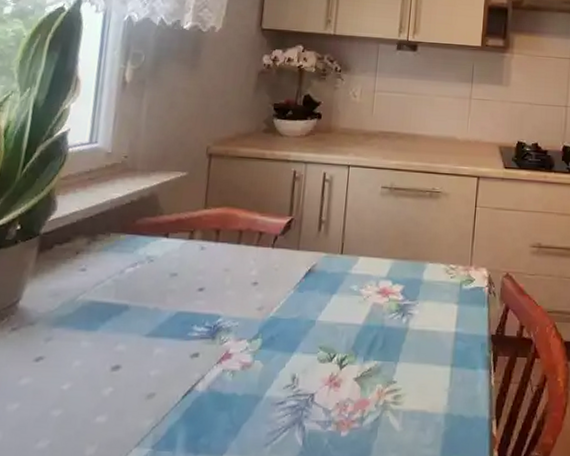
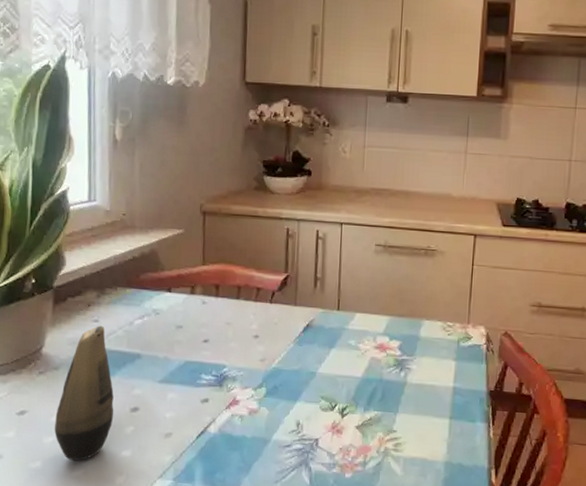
cosmetic container: none [21,274,95,430] -> present [55,325,114,461]

